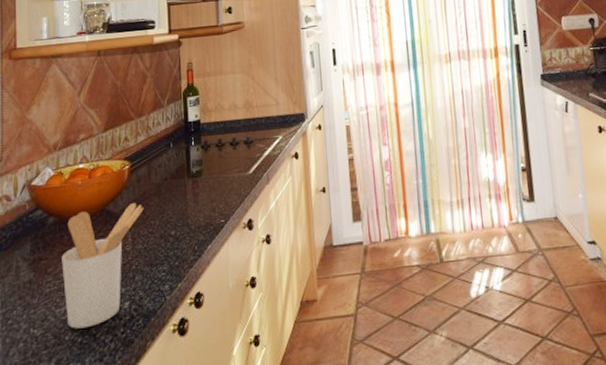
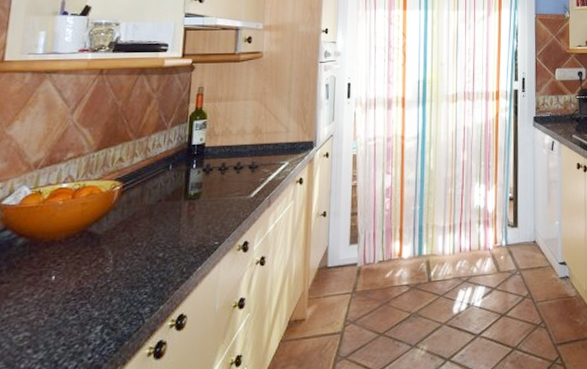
utensil holder: present [61,202,144,329] -> none [25,223,131,356]

